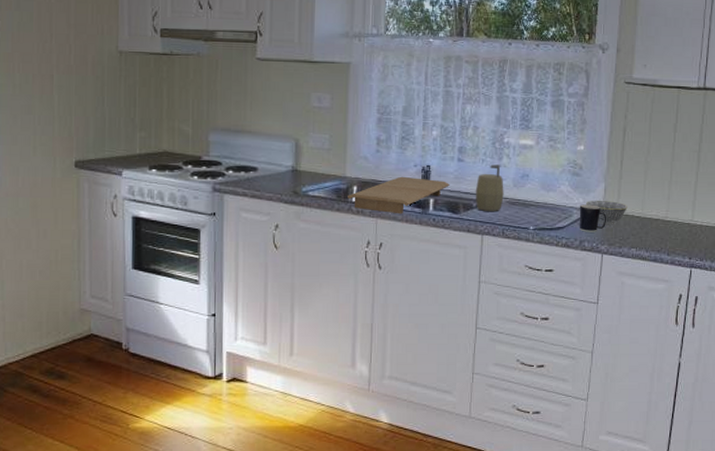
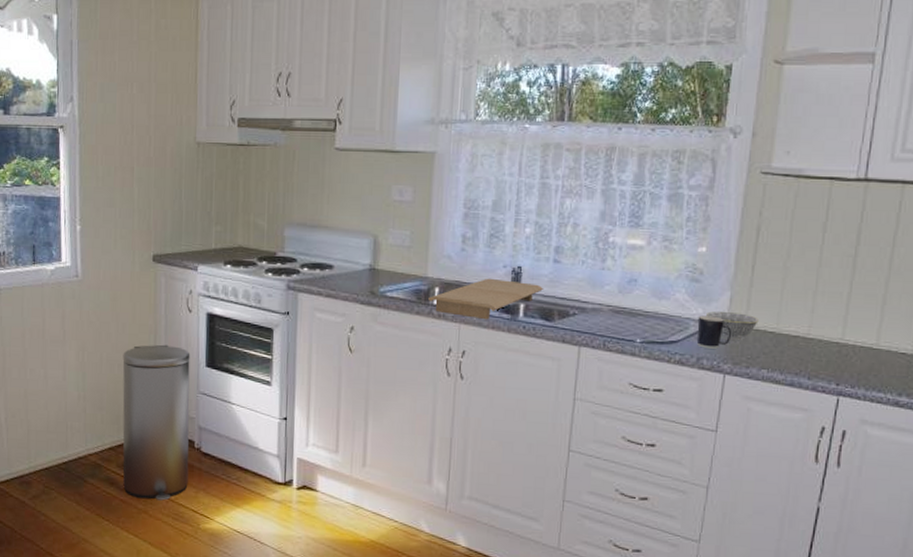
pedal bin: none [44,249,117,404] -> present [122,344,190,501]
soap dispenser: present [475,165,504,212] -> none [572,267,607,321]

